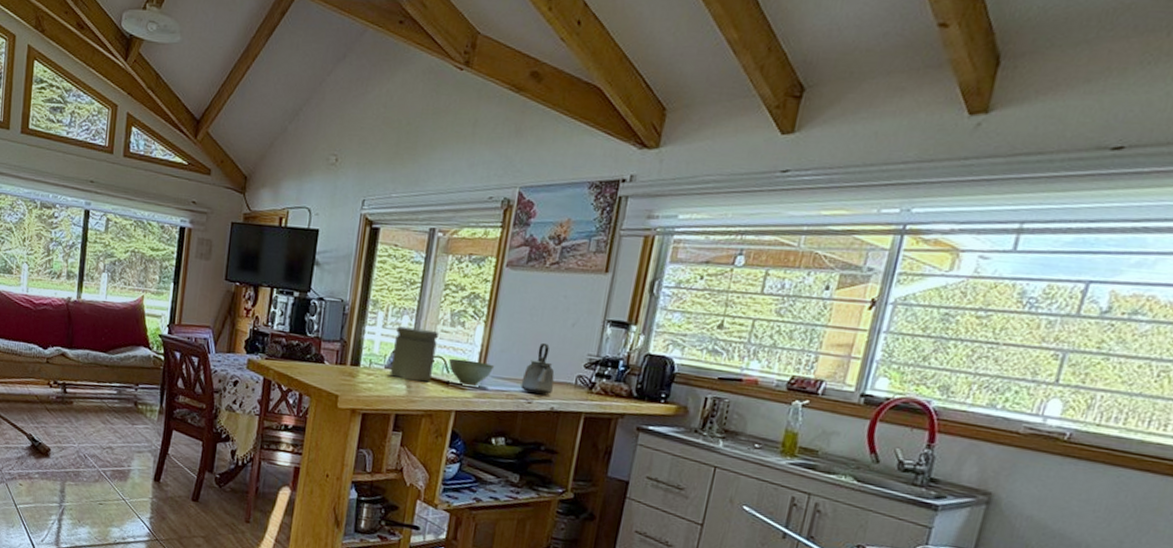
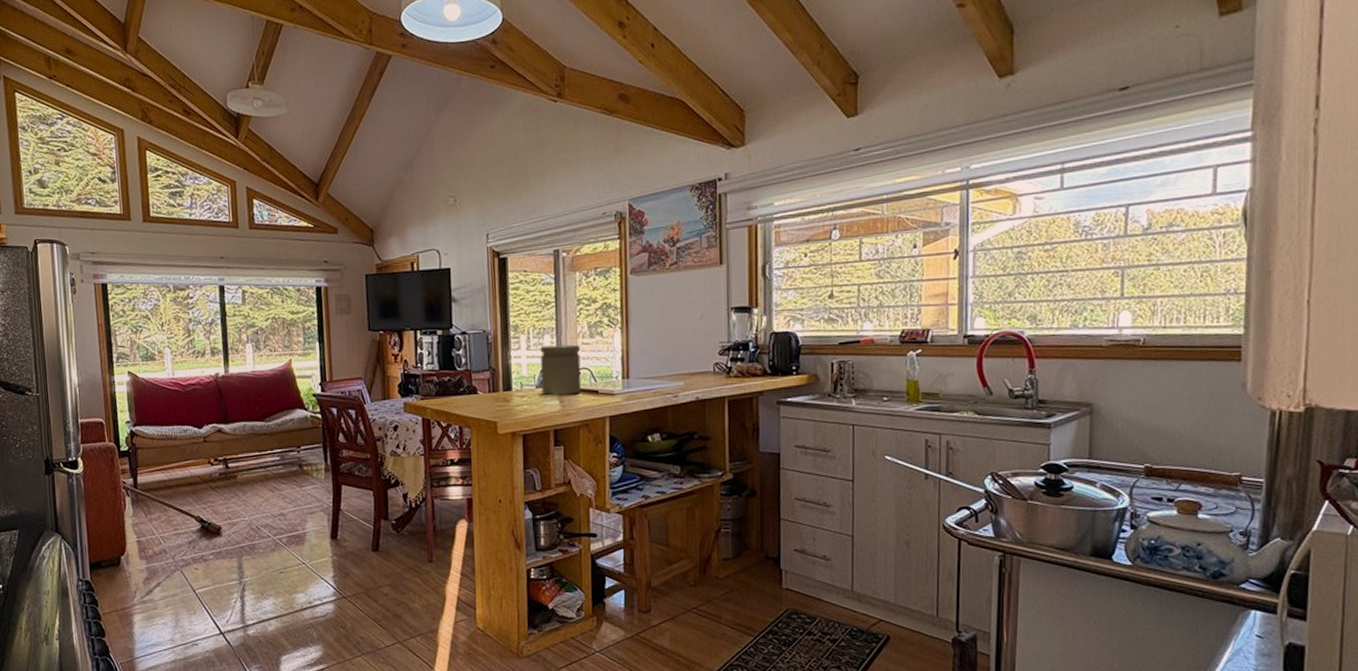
bowl: present [449,358,495,387] -> none [595,366,638,391]
kettle: present [520,342,555,396] -> none [664,338,694,388]

